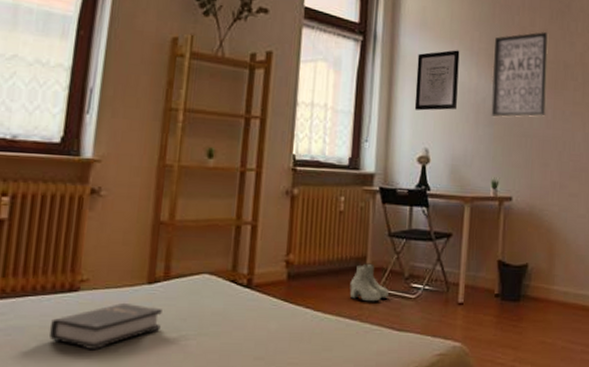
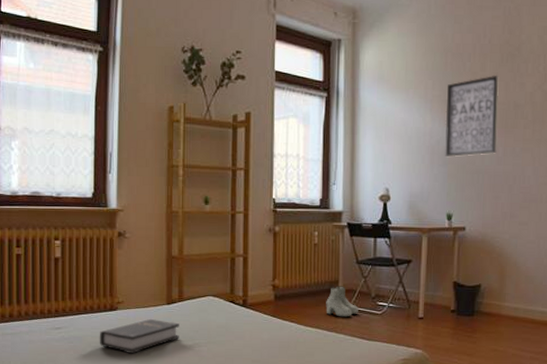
wall art: present [414,50,460,111] -> none [375,99,415,155]

